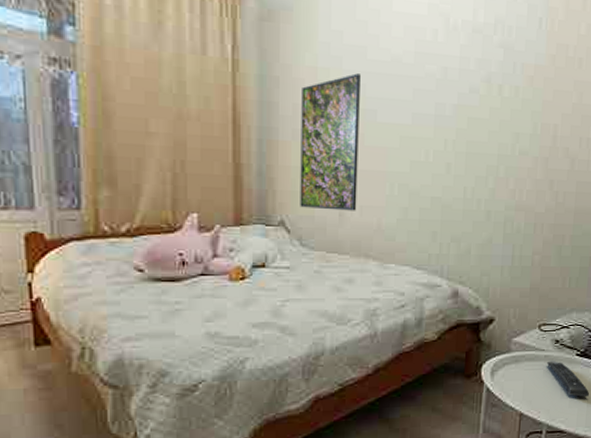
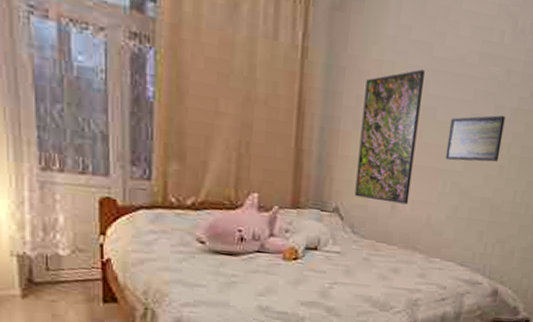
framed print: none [390,112,447,162] -> present [445,115,506,162]

